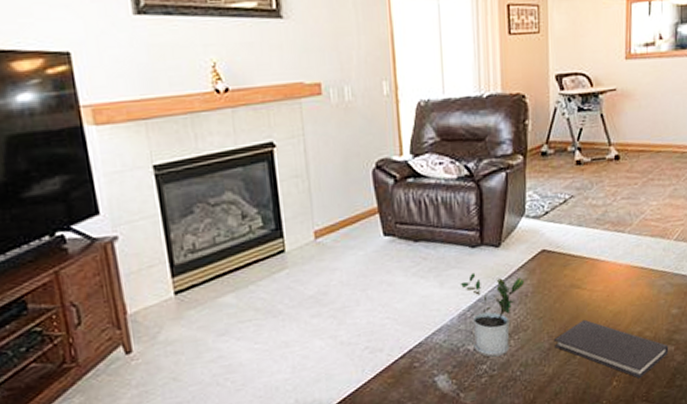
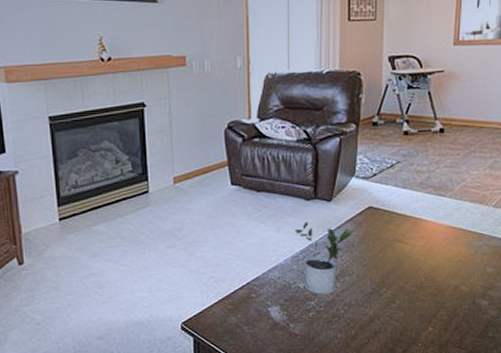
diary: present [555,319,669,379] -> none [377,270,483,327]

